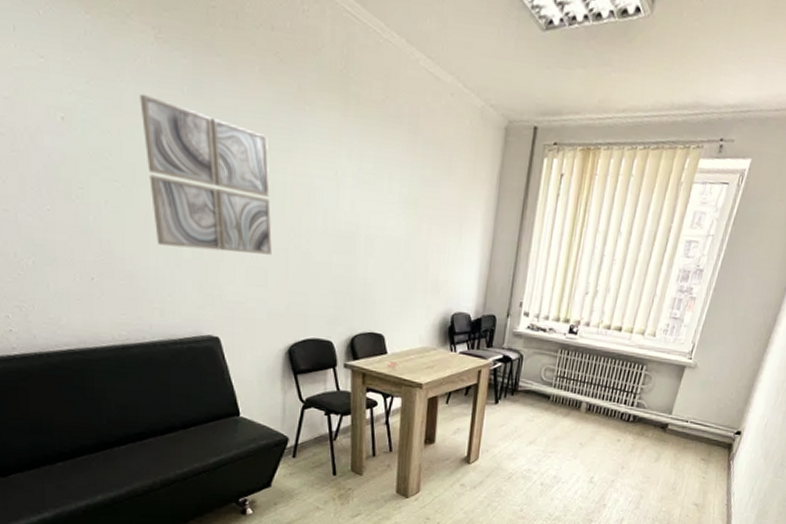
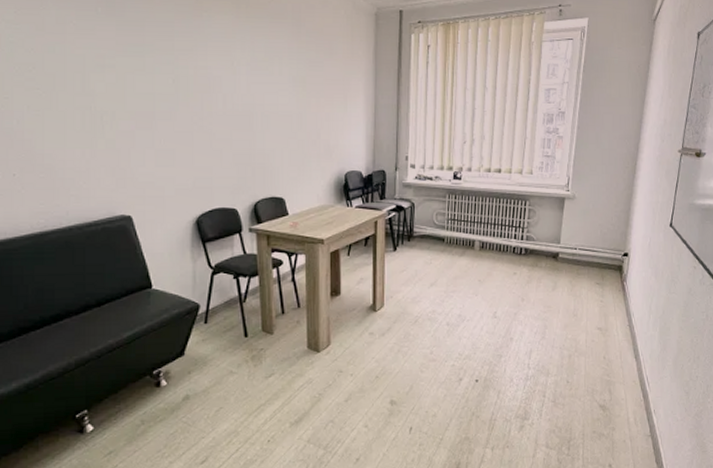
wall art: present [140,93,272,255] -> none [60,16,178,139]

